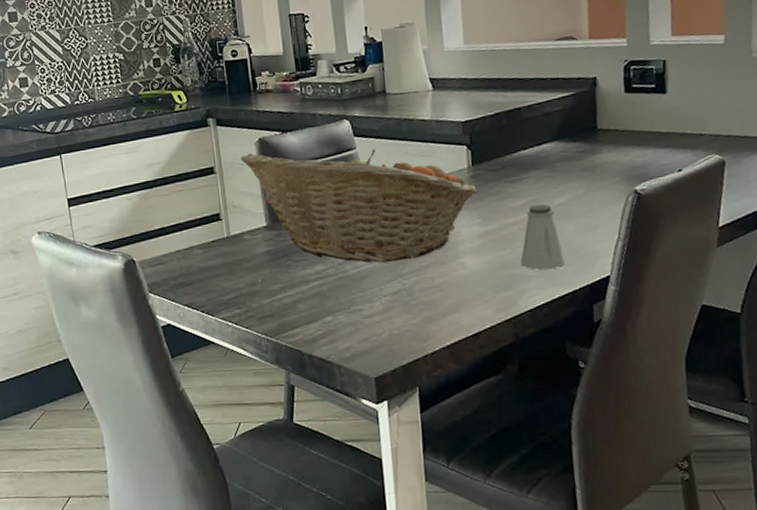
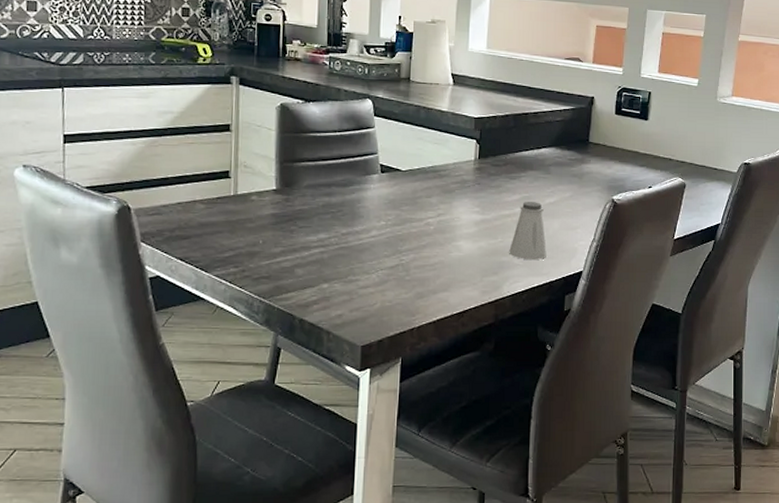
fruit basket: present [240,149,478,264] -> none [259,116,480,239]

